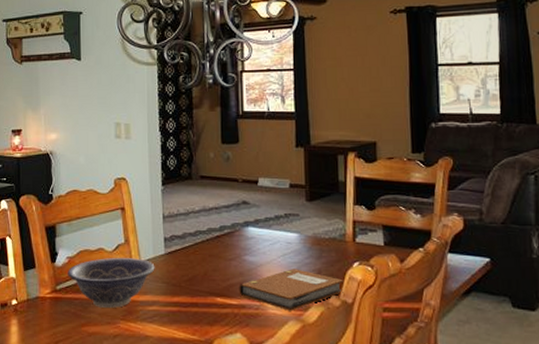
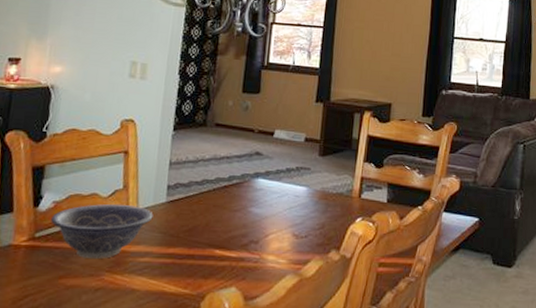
notebook: present [239,269,344,311] -> none [239,222,345,265]

